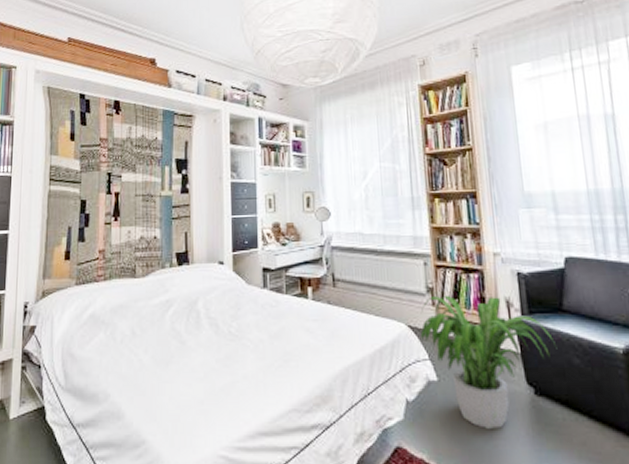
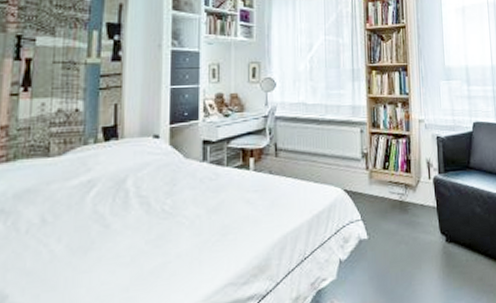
potted plant: present [420,295,556,429] -> none [354,159,463,277]

